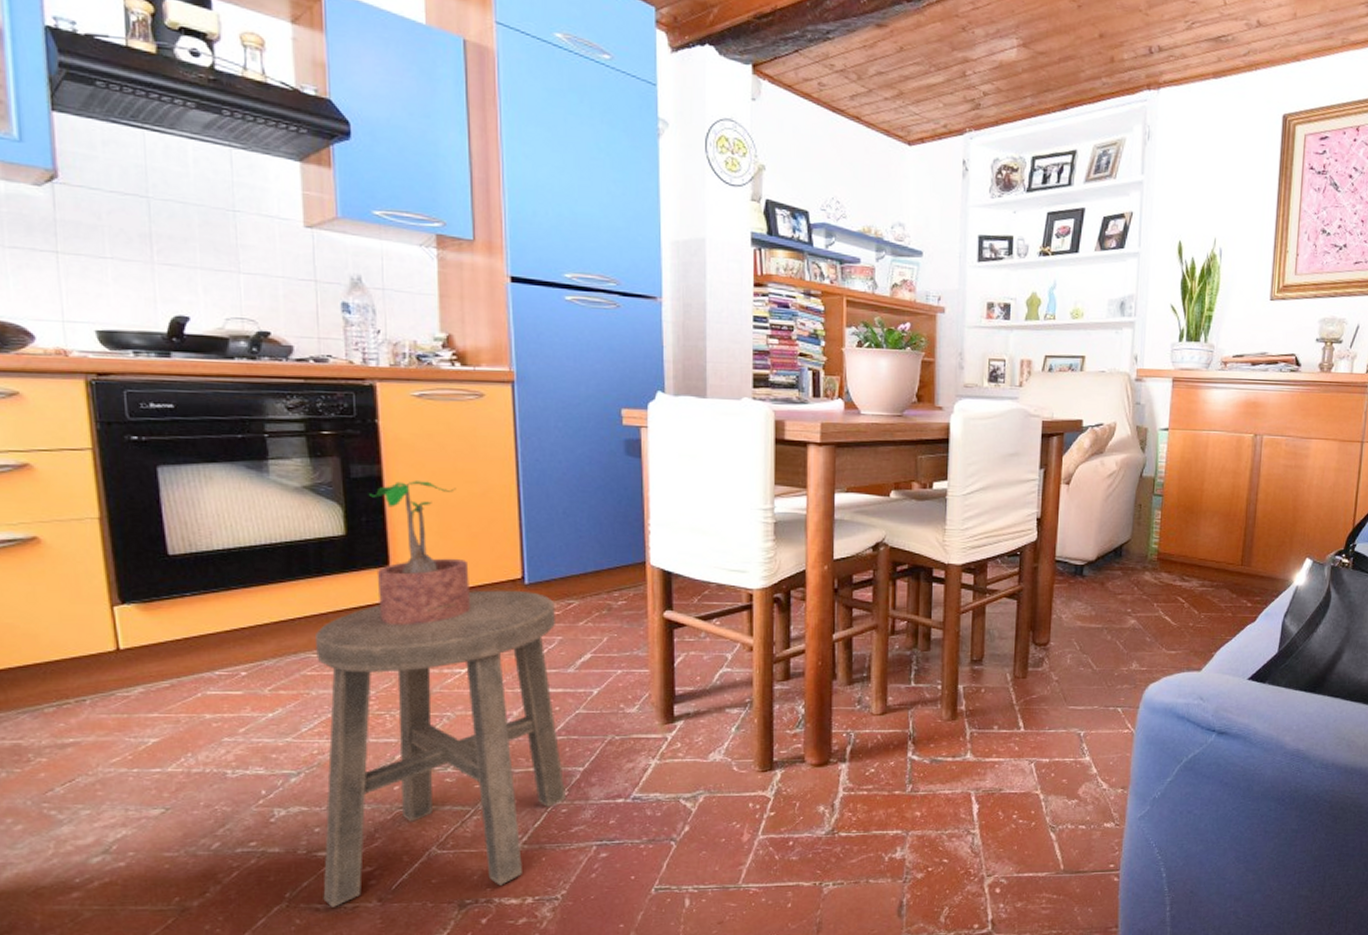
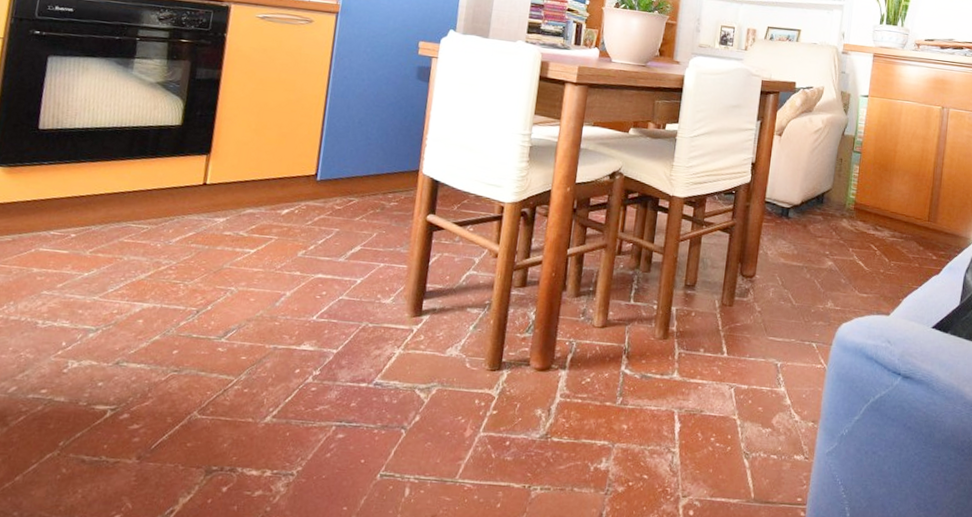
stool: present [316,590,566,907] -> none [90,182,339,460]
potted plant: present [369,481,471,626] -> none [194,85,277,207]

